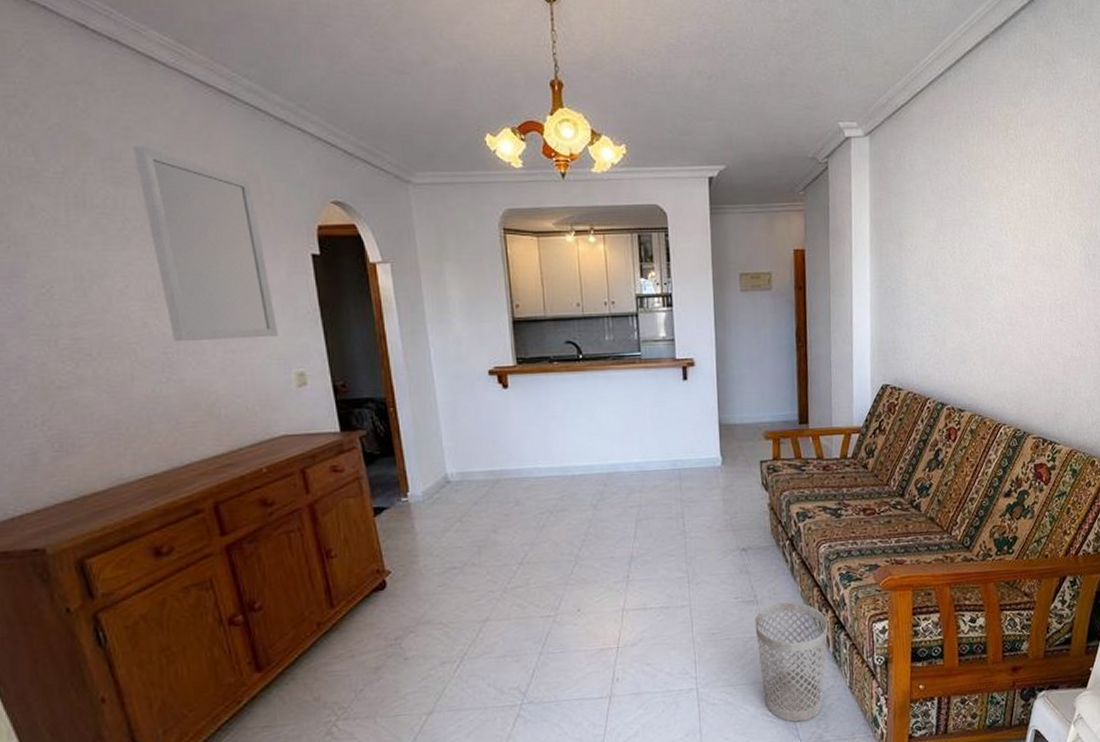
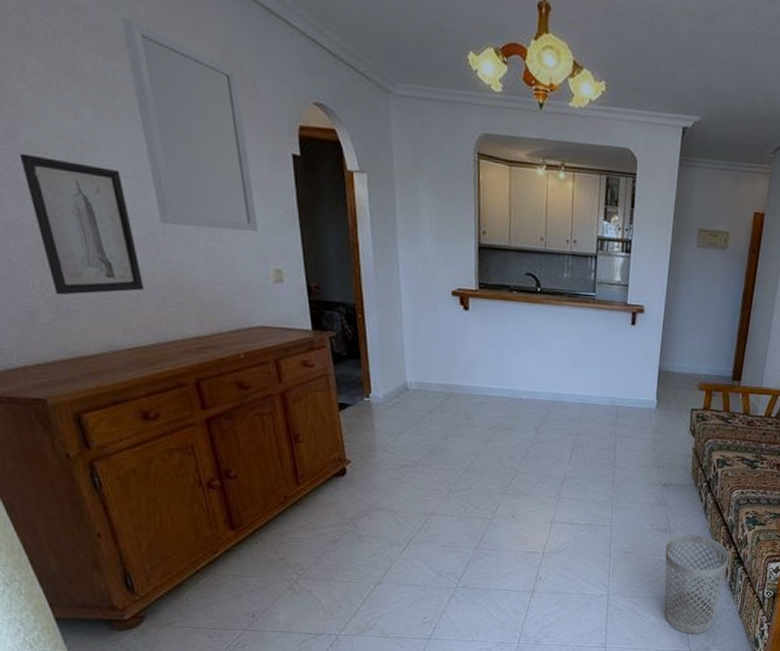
wall art: none [24,289,157,431] -> present [19,153,145,295]

